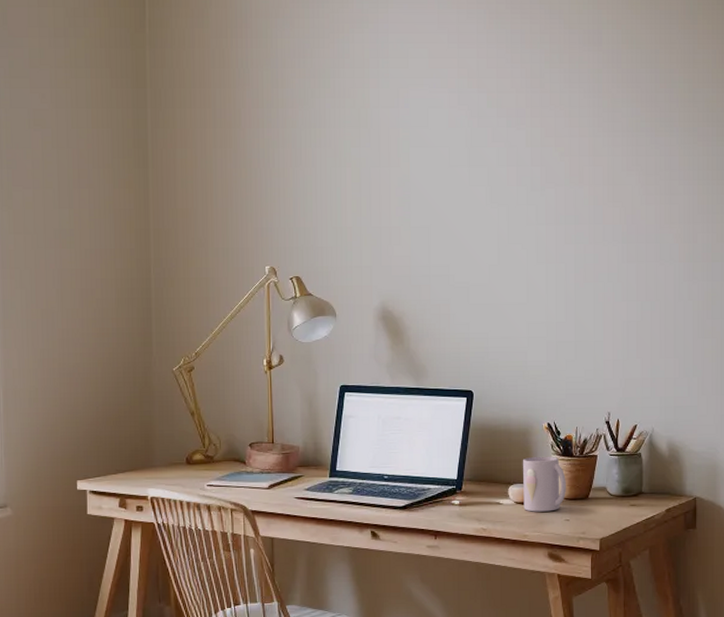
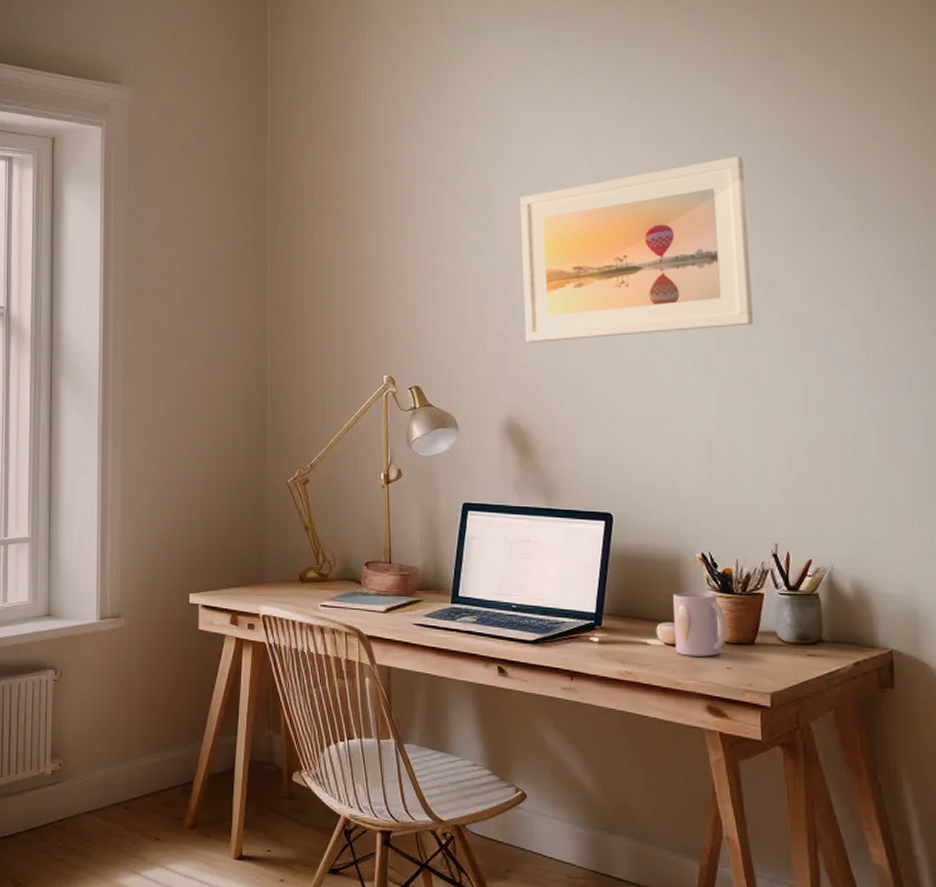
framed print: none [394,63,598,235] -> present [519,155,754,342]

